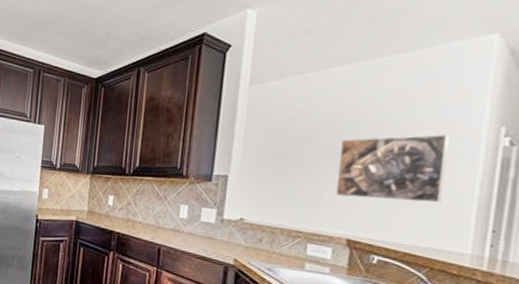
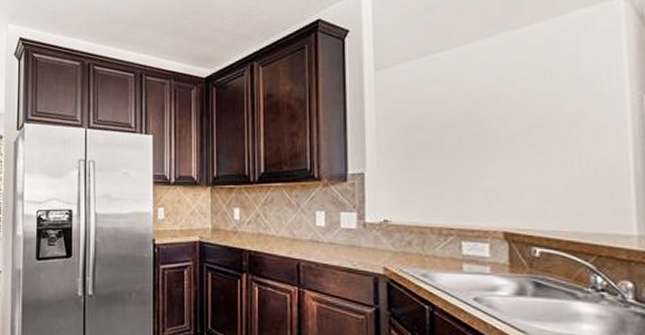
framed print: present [335,134,449,203] -> none [480,106,596,184]

